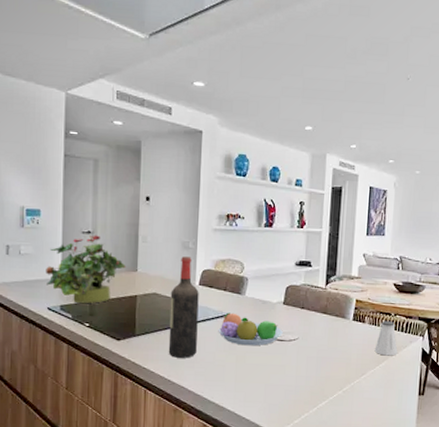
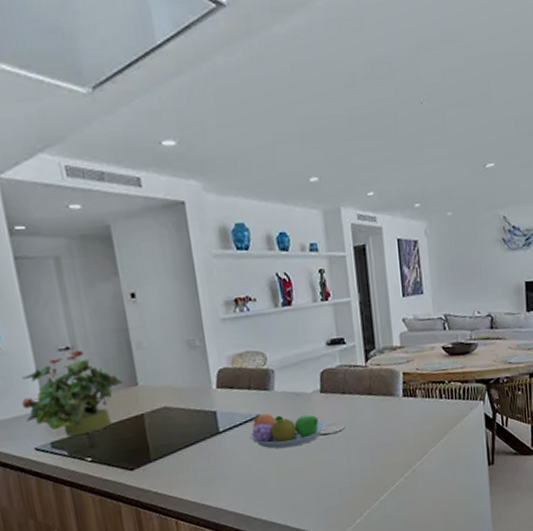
wine bottle: present [168,256,199,358] -> none [184,357,229,478]
saltshaker: present [374,320,398,356] -> none [432,389,458,430]

